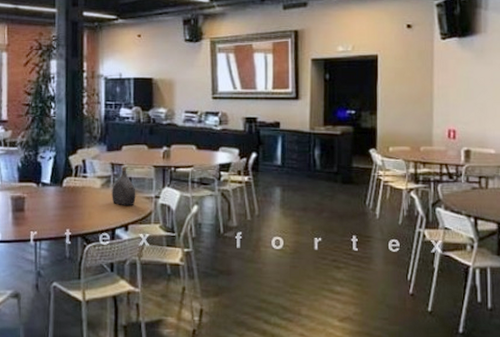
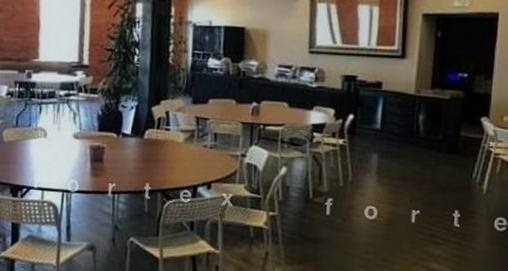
water jug: present [112,166,136,206] -> none [195,121,221,164]

